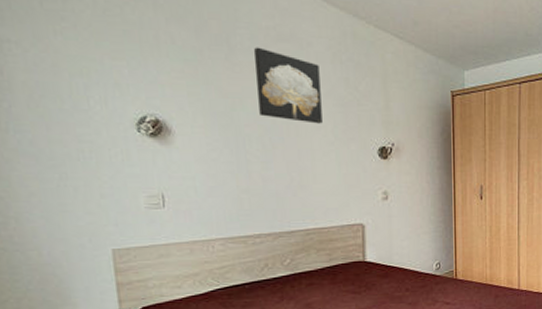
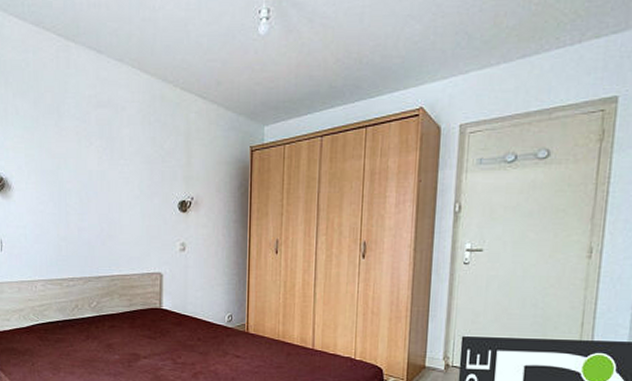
wall art: present [254,47,323,124] -> none [78,113,131,180]

